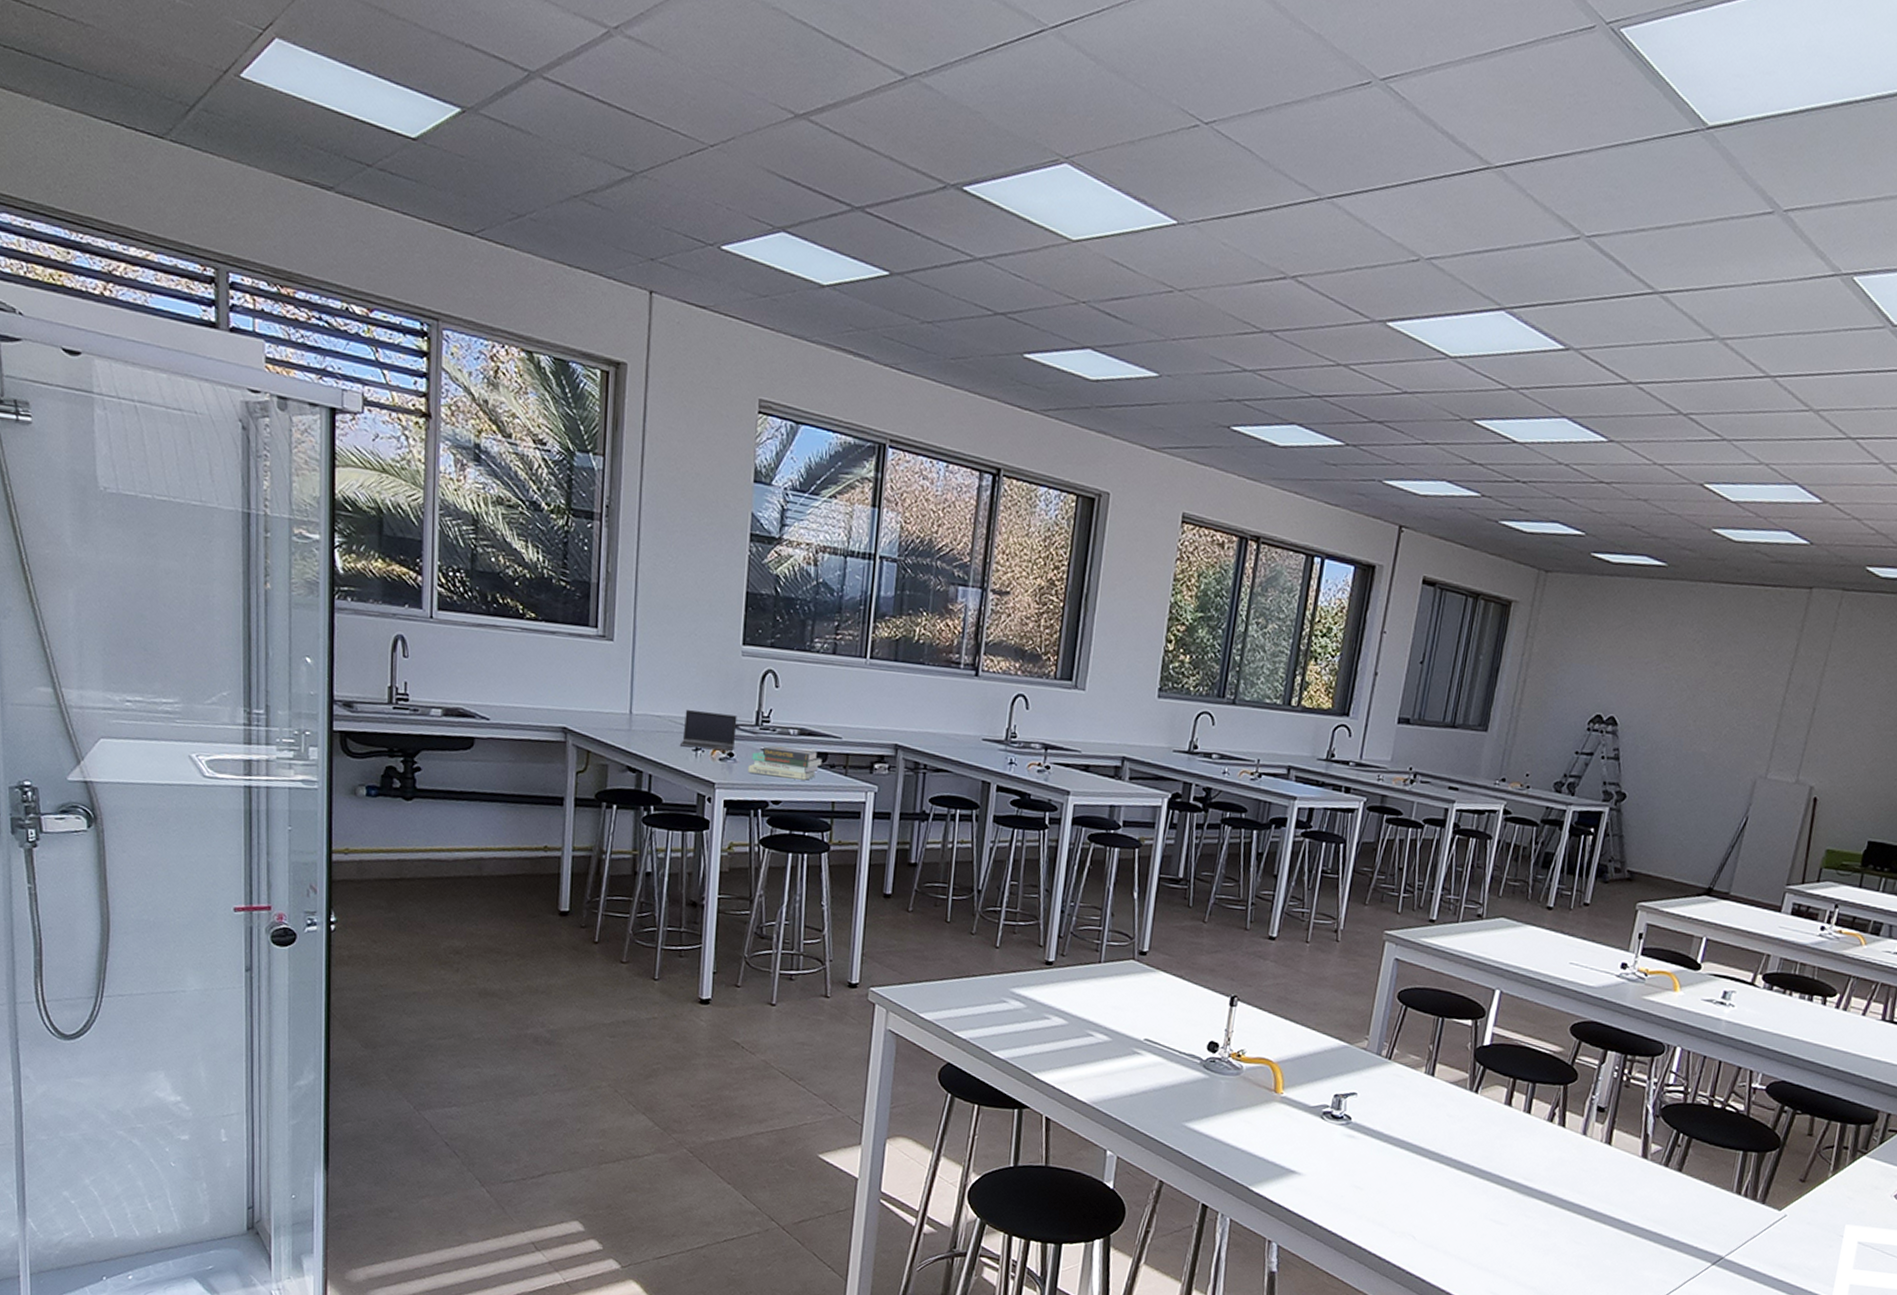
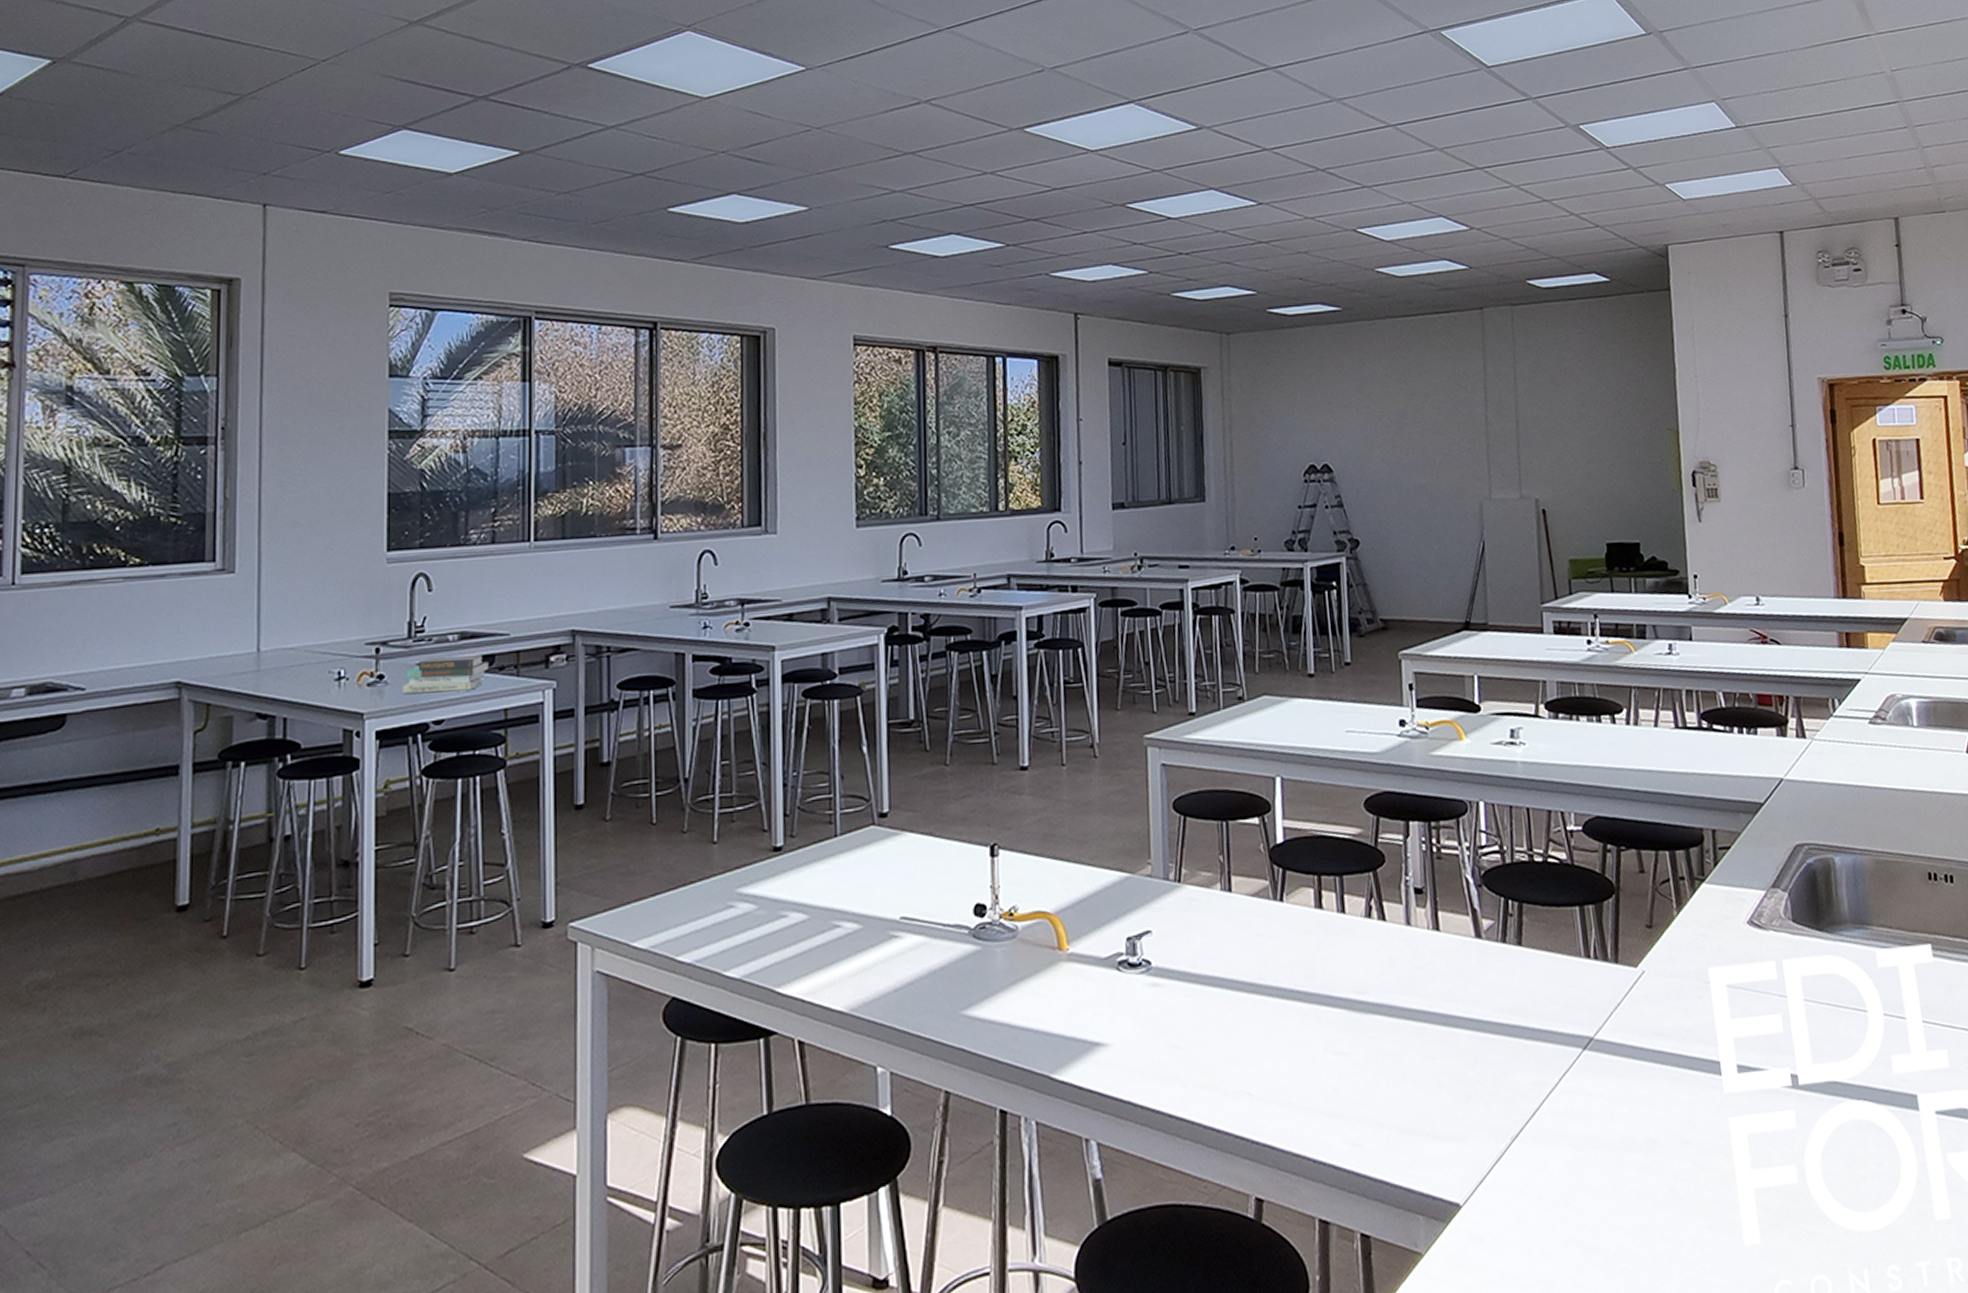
laptop computer: present [679,710,737,752] -> none [318,631,386,678]

